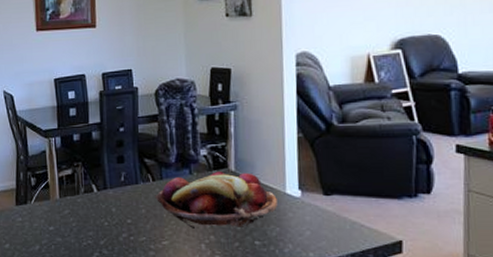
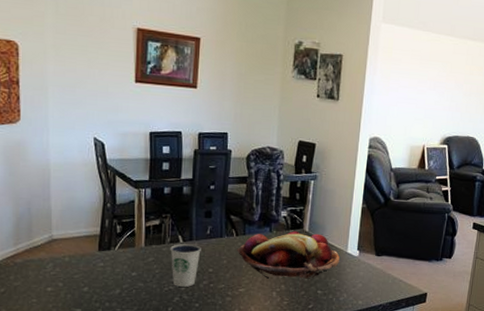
dixie cup: none [85,192,117,241] -> present [170,243,201,287]

